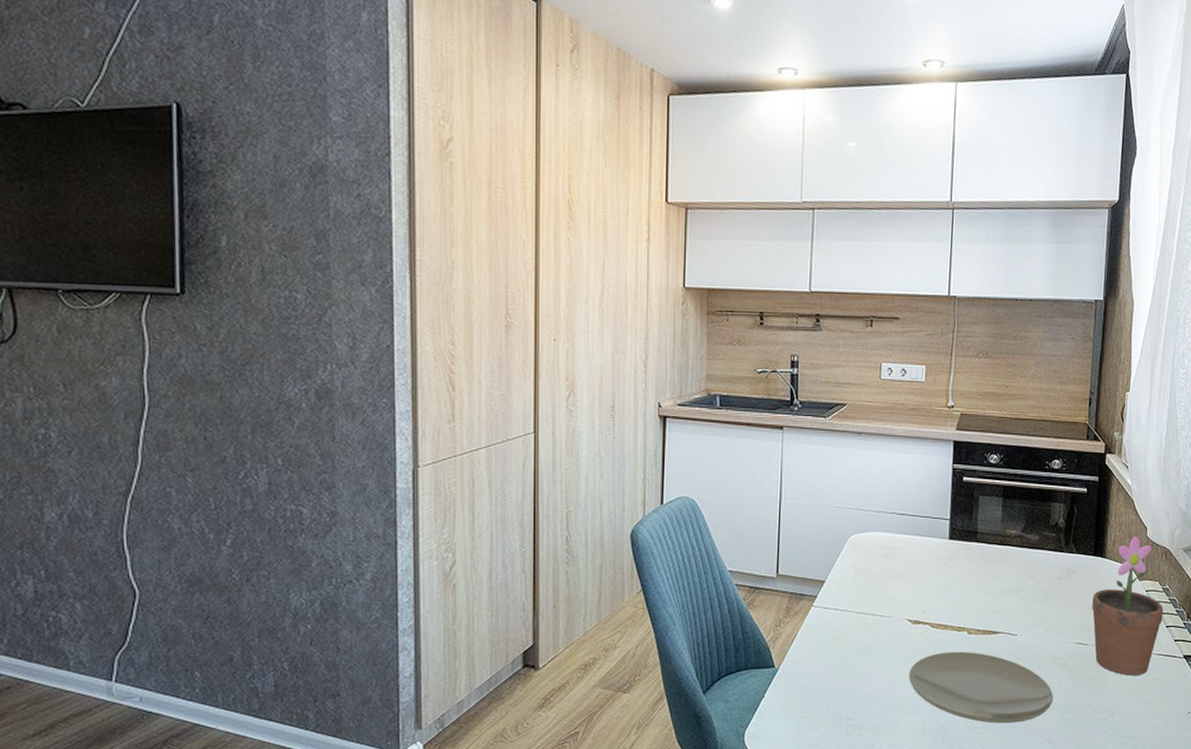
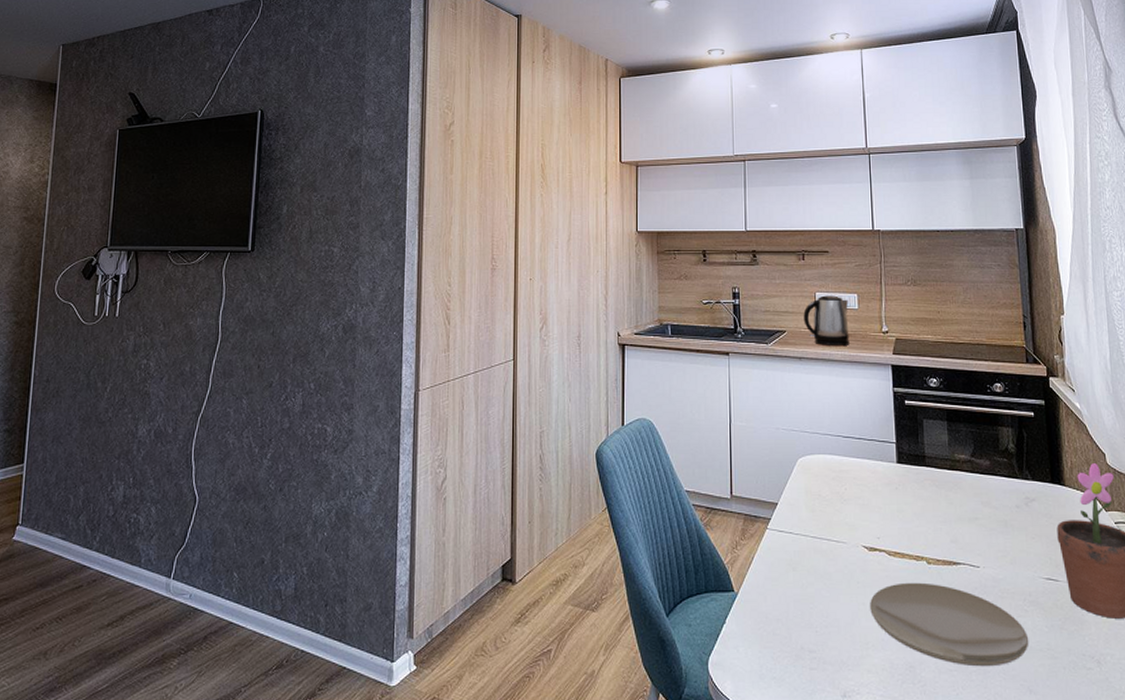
kettle: none [866,366,915,421] -> present [803,295,850,347]

